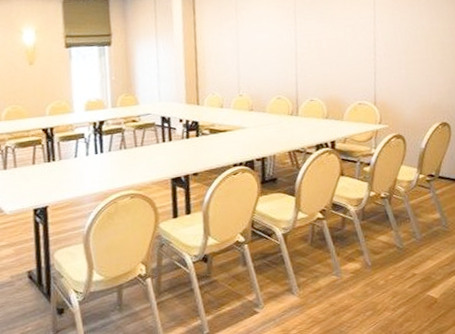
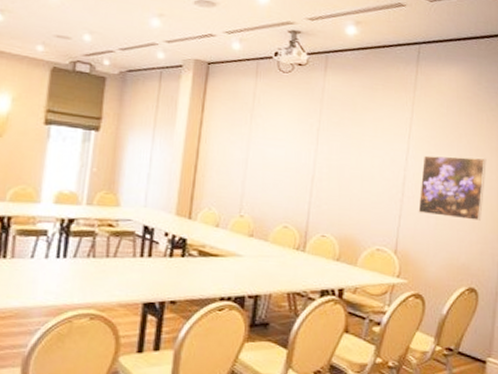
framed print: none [389,11,446,68] -> present [418,155,487,221]

